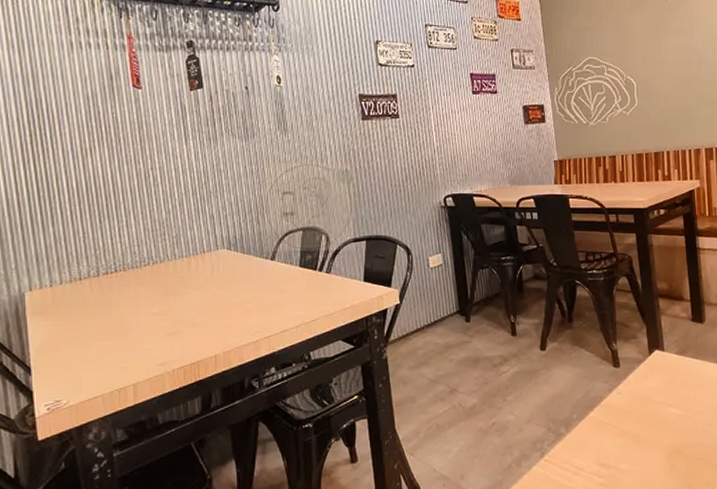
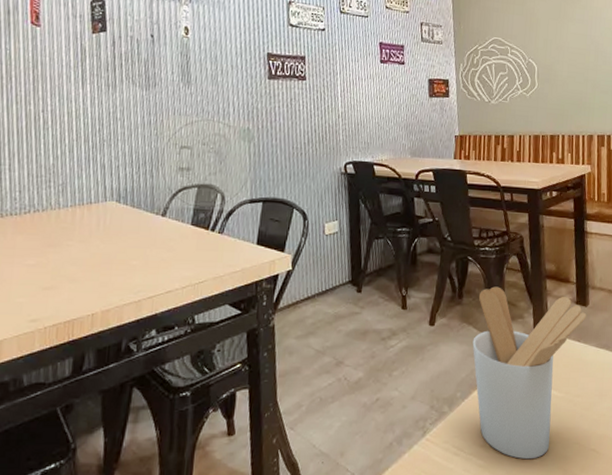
utensil holder: none [585,308,703,477] -> present [472,286,587,460]

